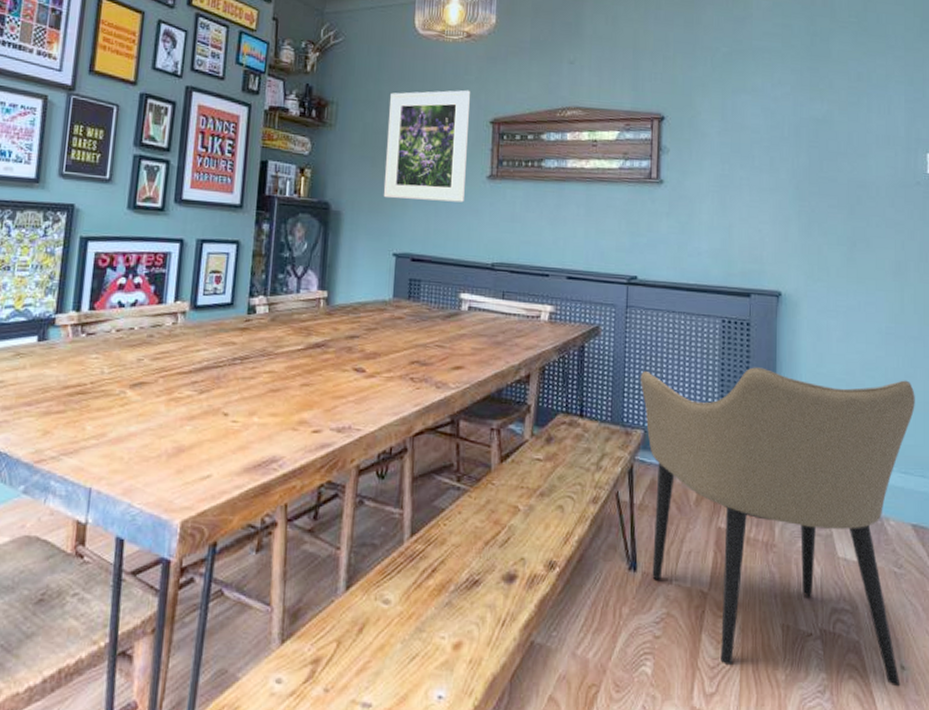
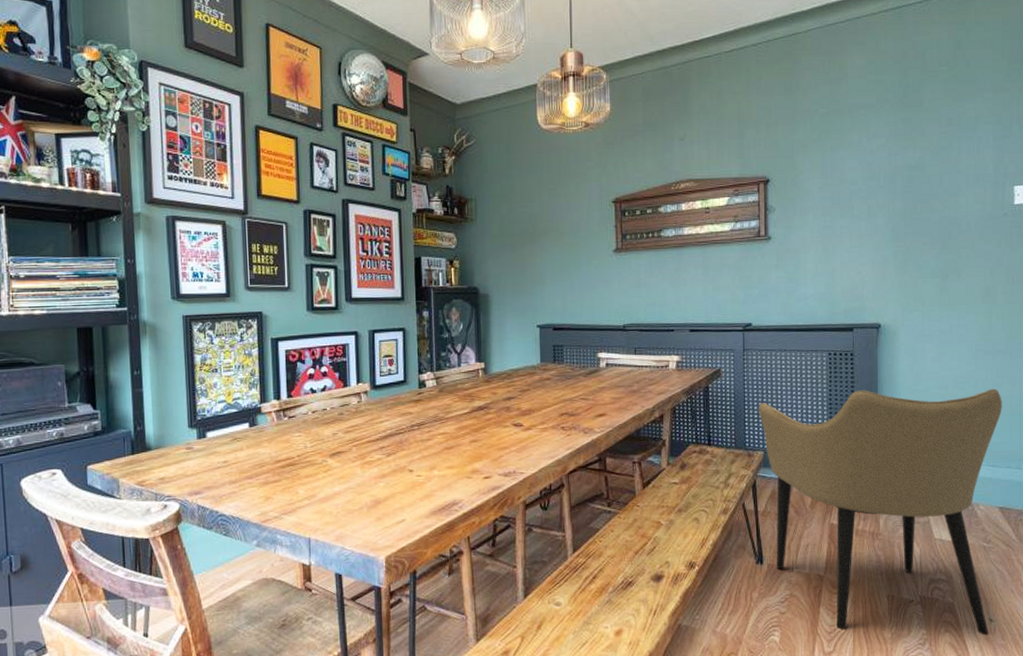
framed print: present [383,89,470,203] -> none [522,175,595,279]

